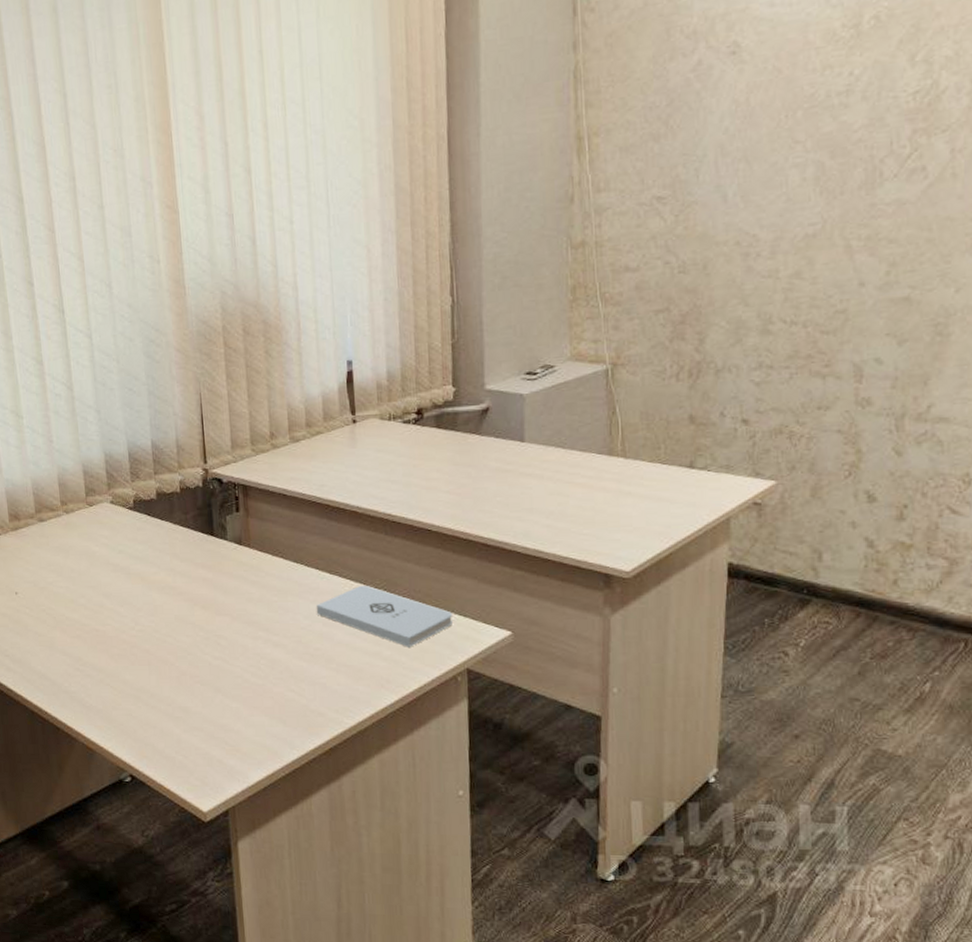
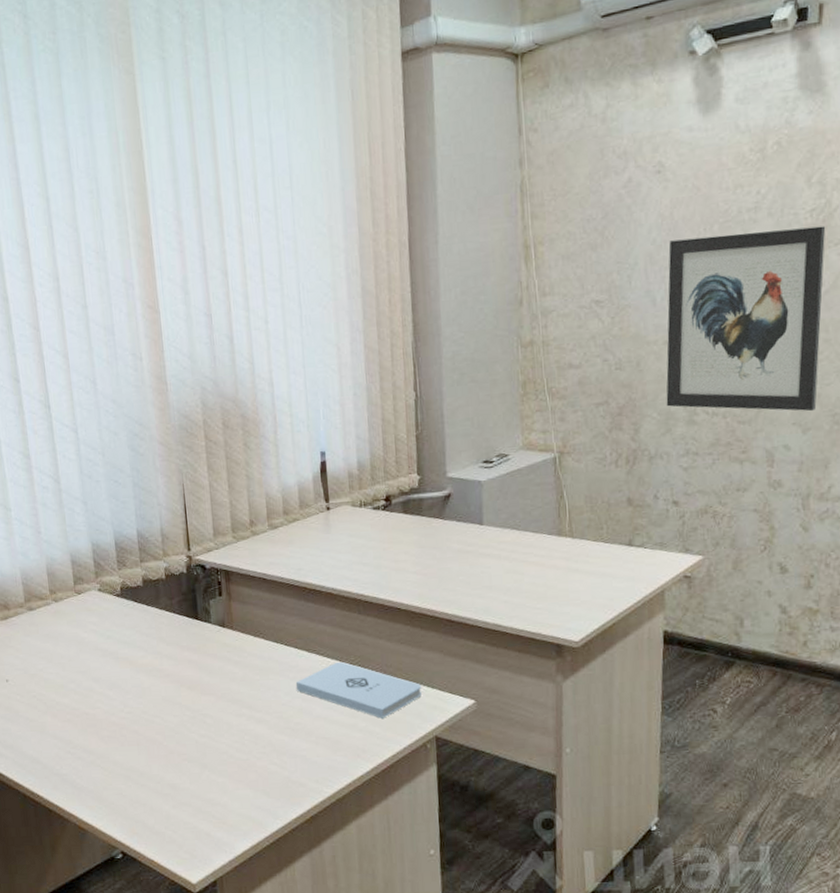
wall art: none [736,110,932,321] -> present [666,226,826,412]

